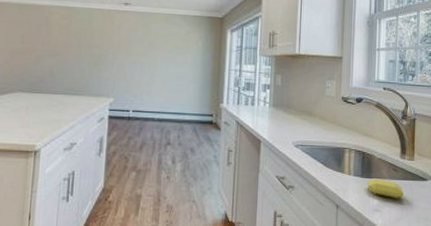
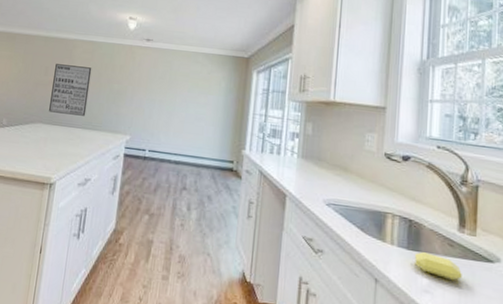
wall art: none [28,31,71,82] -> present [49,64,92,116]

